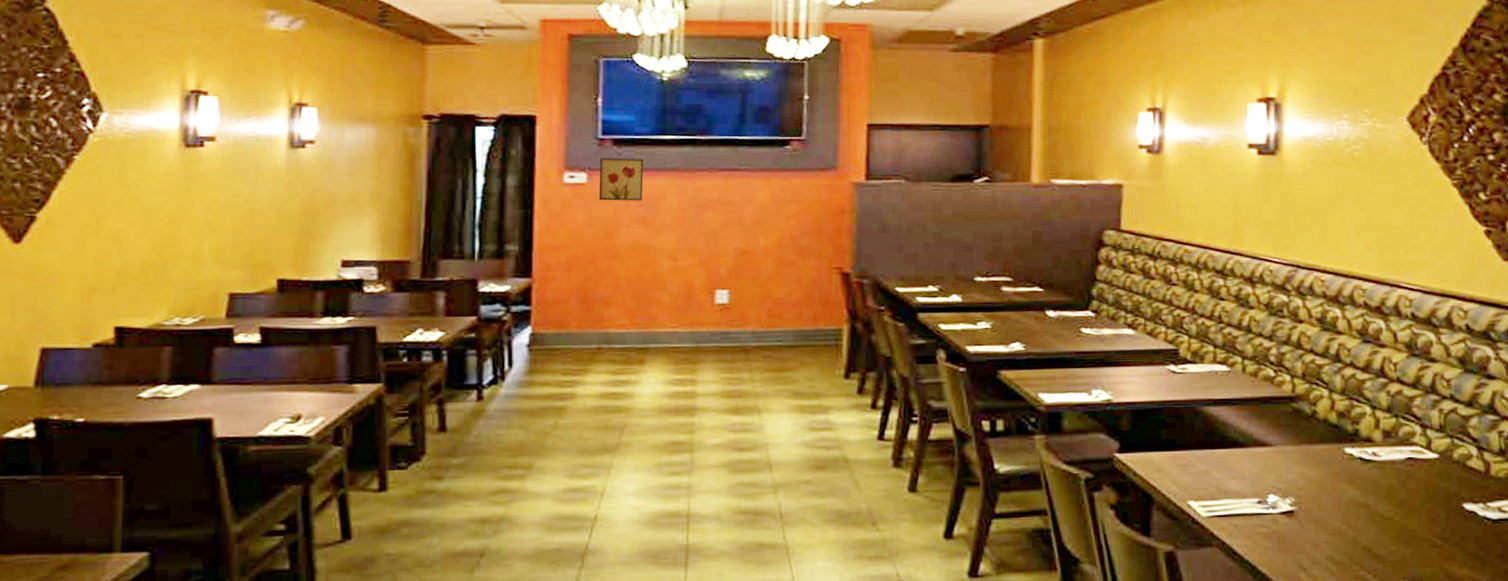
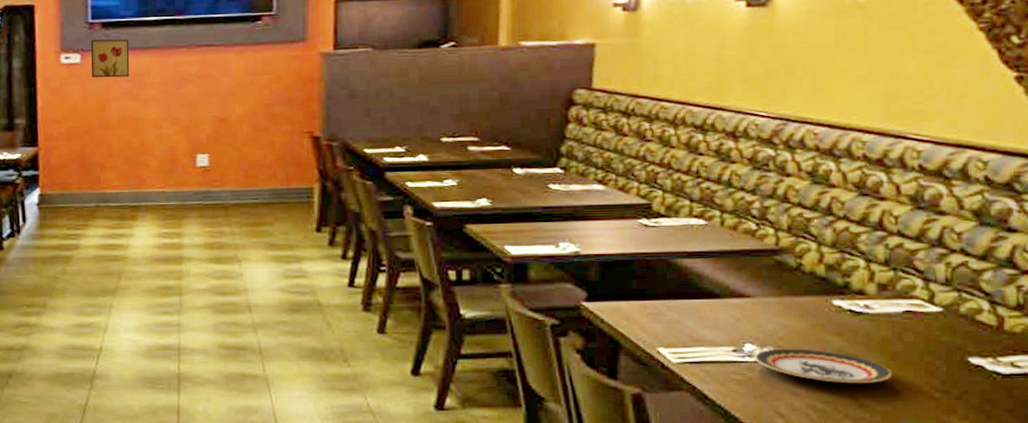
plate: none [1277,498,1400,534] -> present [753,348,893,384]

